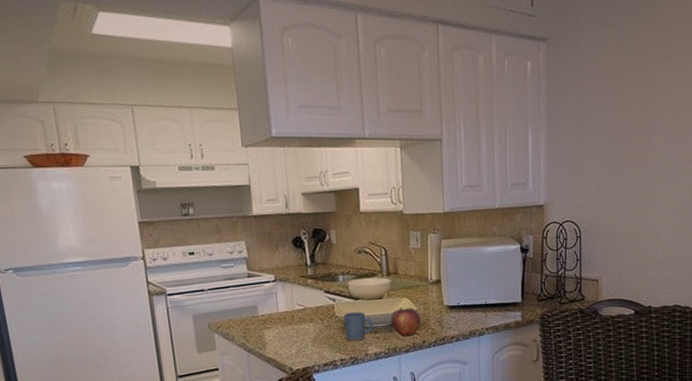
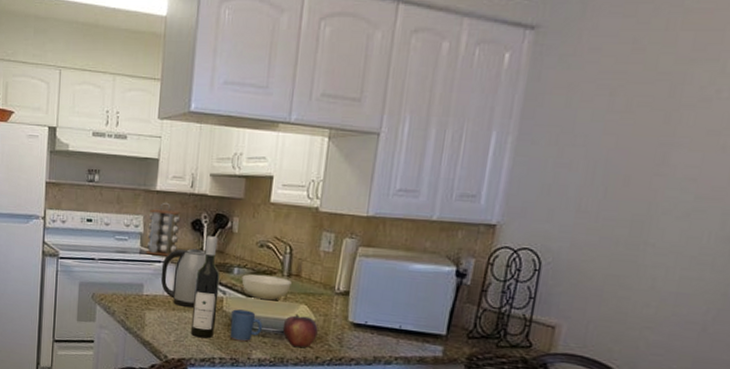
spice rack: none [249,225,283,277] -> present [146,202,181,256]
kettle: none [271,264,312,320] -> present [160,248,207,308]
bottle: none [305,250,331,345] -> present [190,236,220,339]

